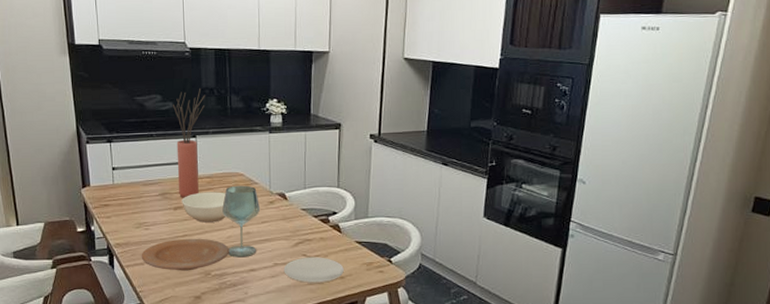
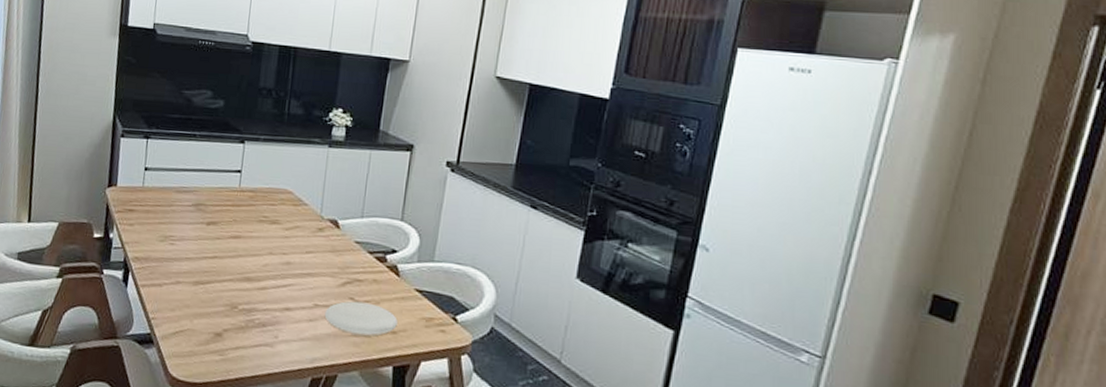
plate: present [141,238,229,271] -> none [160,260,264,301]
vase: present [173,89,205,198] -> none [215,88,262,213]
bowl: present [182,192,226,223] -> none [216,207,269,246]
wine glass: present [222,185,261,258] -> none [261,204,307,292]

